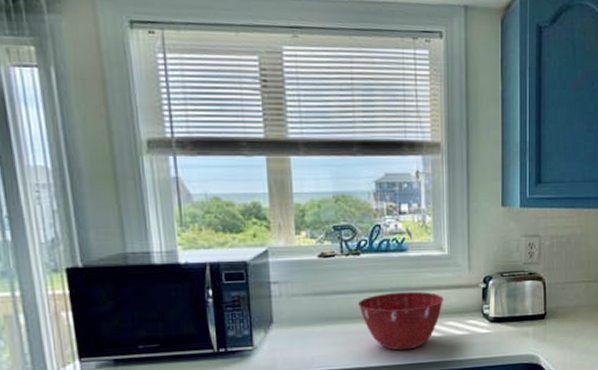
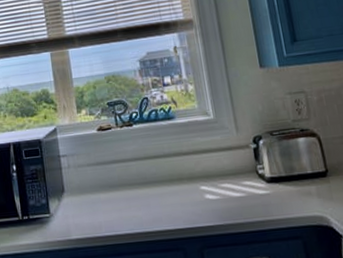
mixing bowl: present [357,291,445,351] -> none [135,155,217,215]

